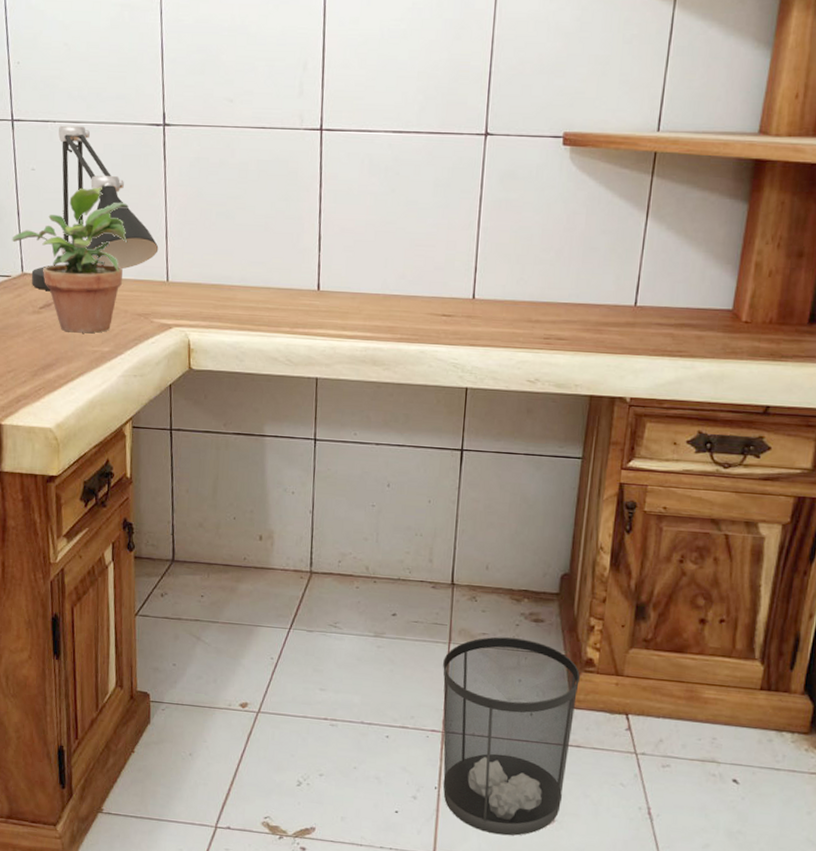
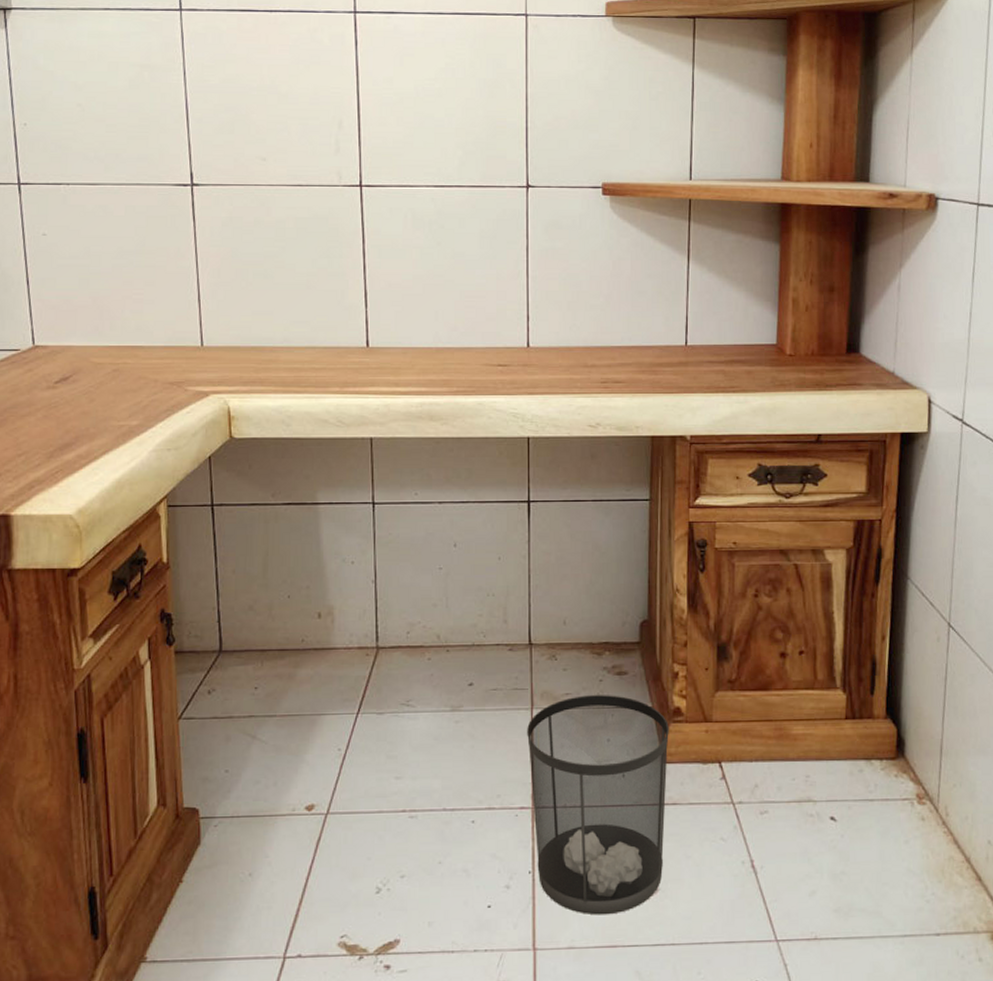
potted plant: present [12,187,129,334] -> none [20,251,156,407]
desk lamp: present [31,125,159,290] -> none [44,188,191,363]

